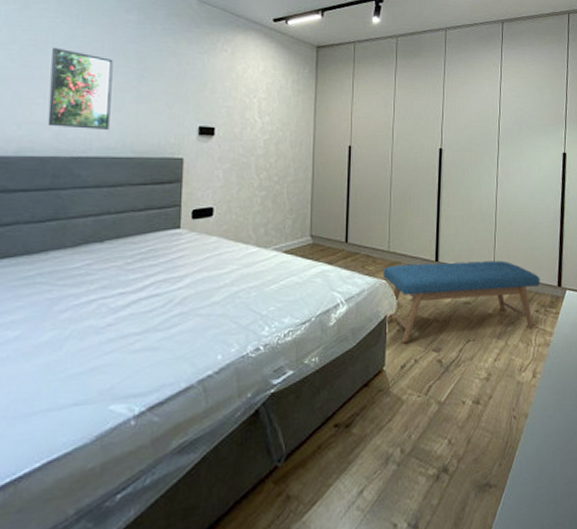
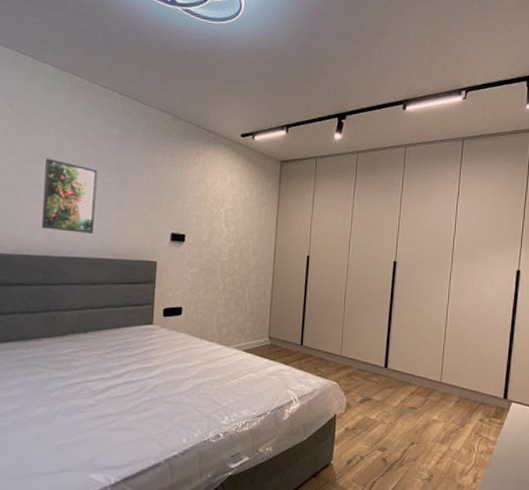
bench: present [383,260,540,342] -> none [334,368,486,440]

